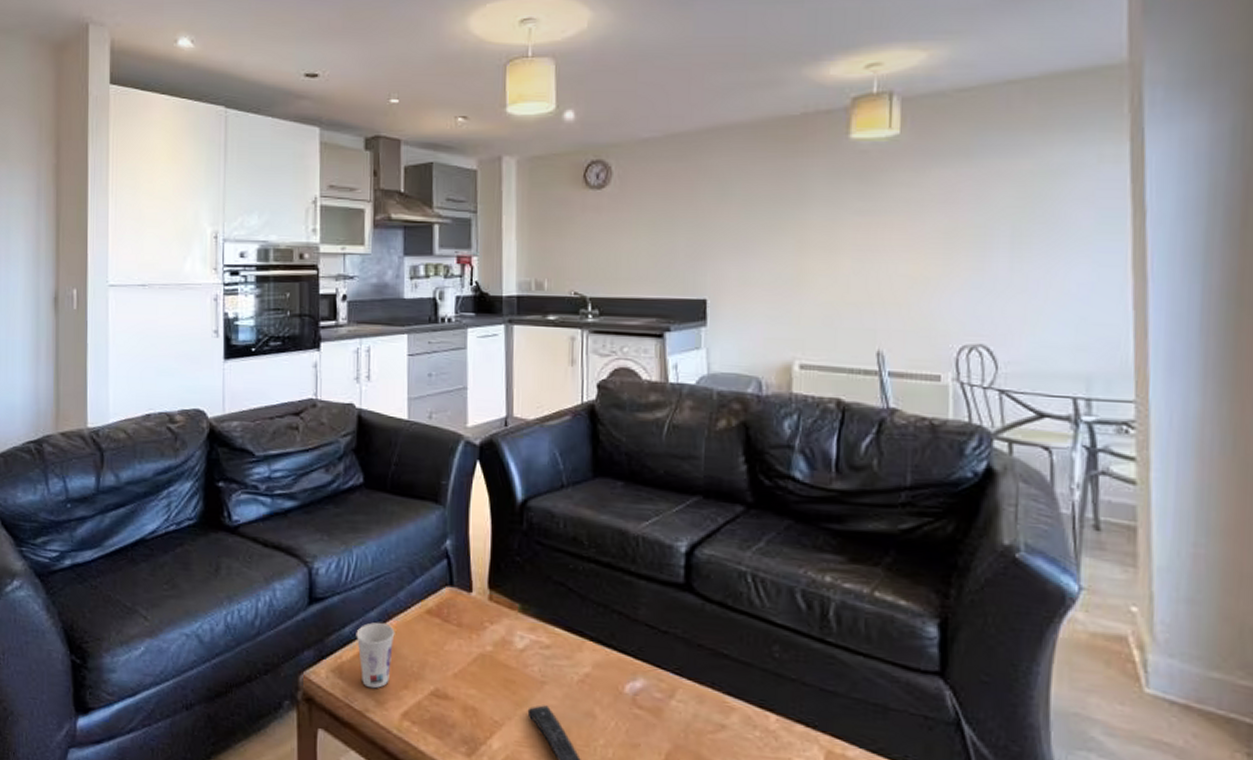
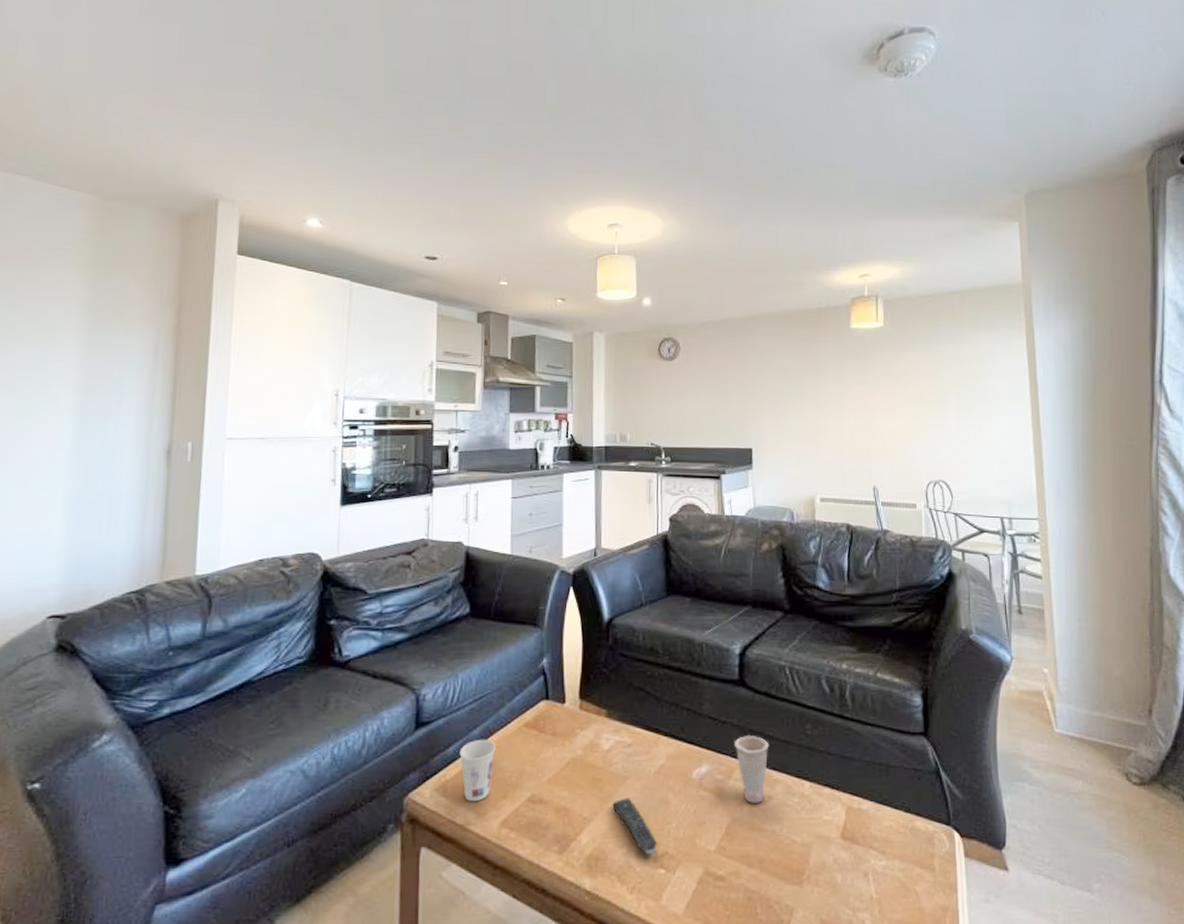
cup: none [678,650,724,732] -> present [735,734,769,803]

